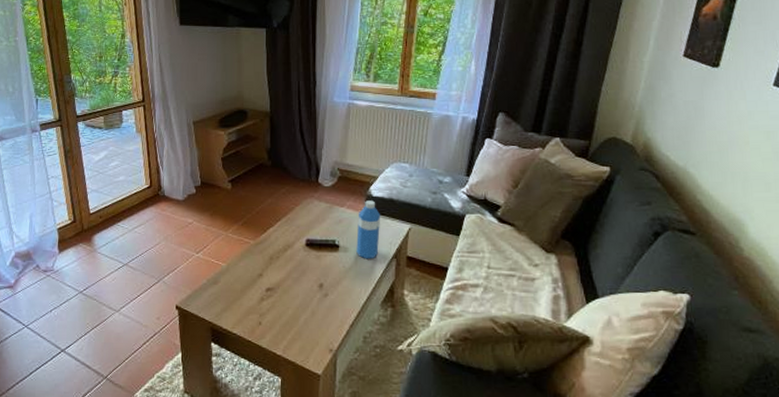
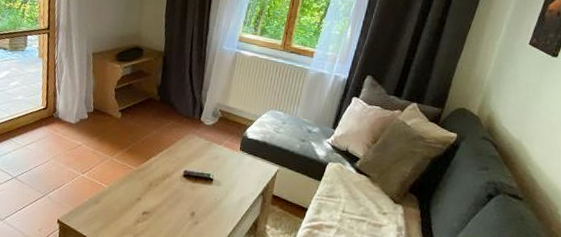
water bottle: present [356,200,381,259] -> none [228,141,254,194]

